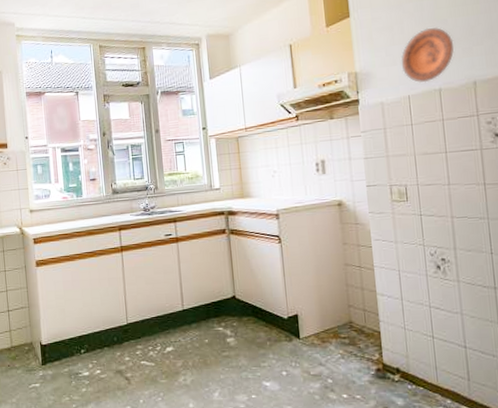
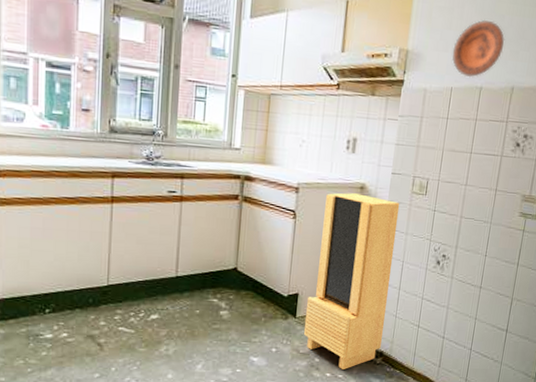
storage cabinet: none [306,210,396,389] -> present [303,193,400,369]

